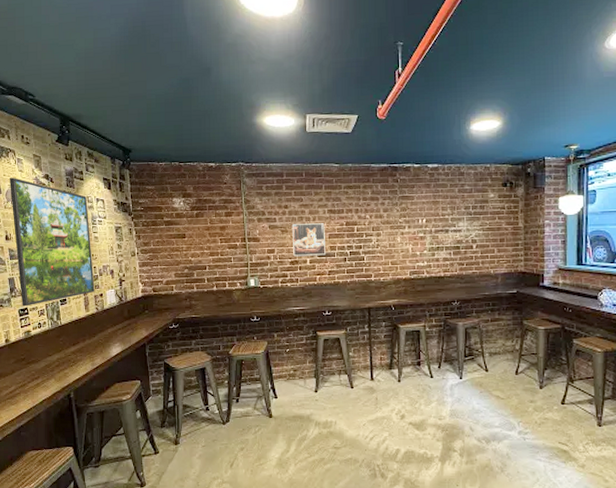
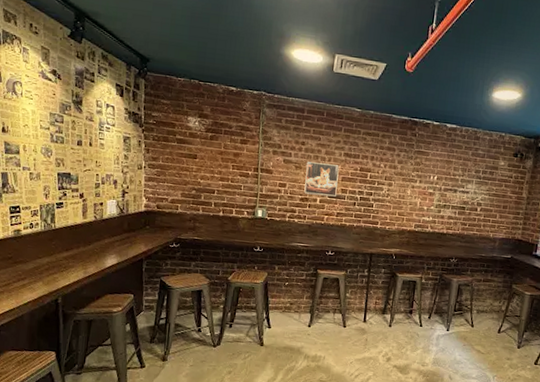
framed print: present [9,178,95,307] -> none [11,67,97,205]

